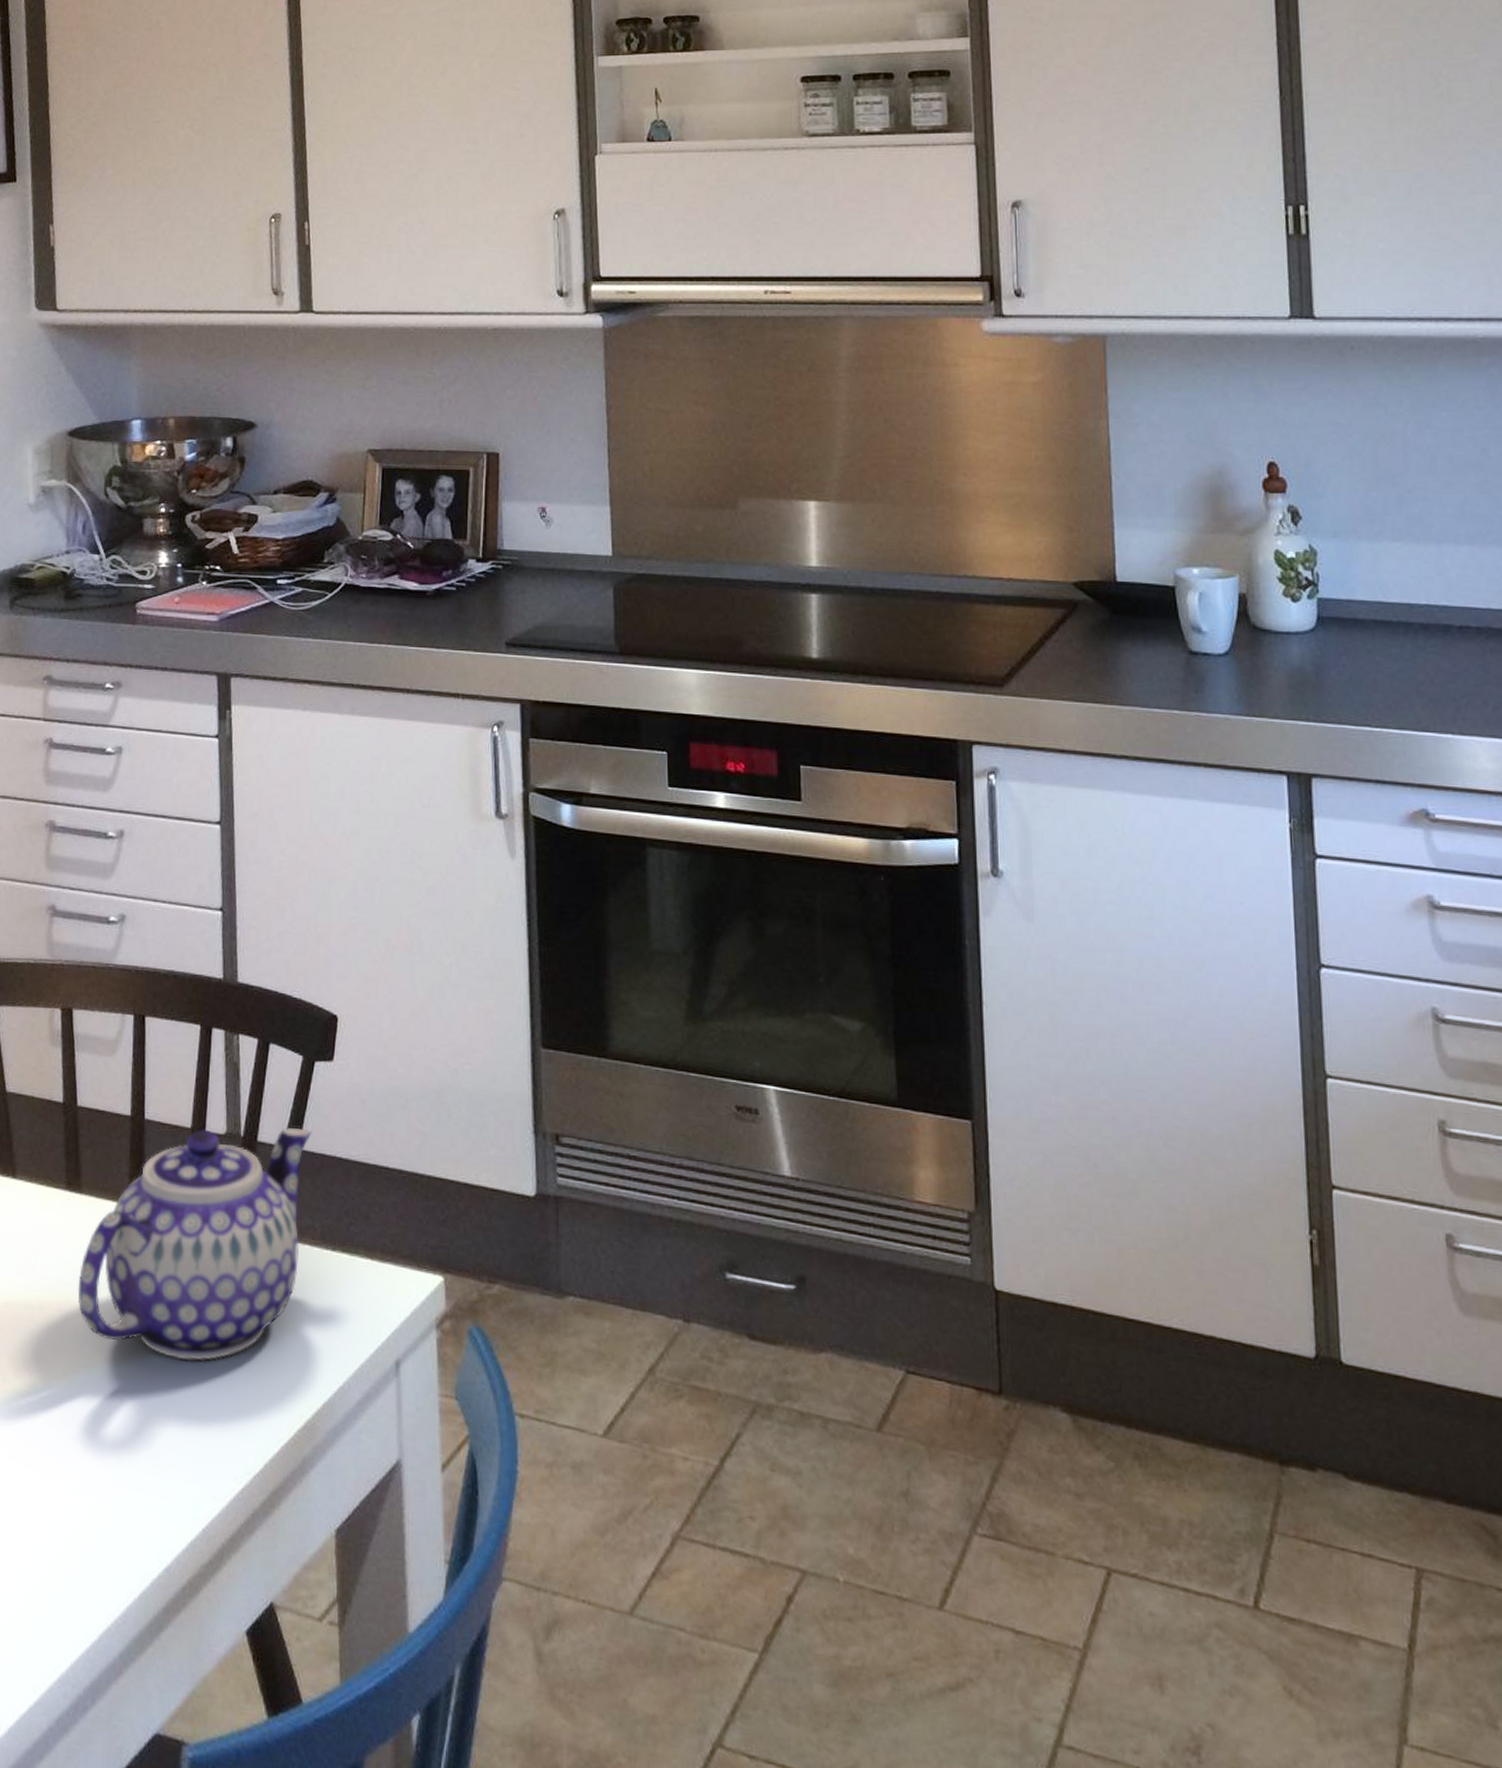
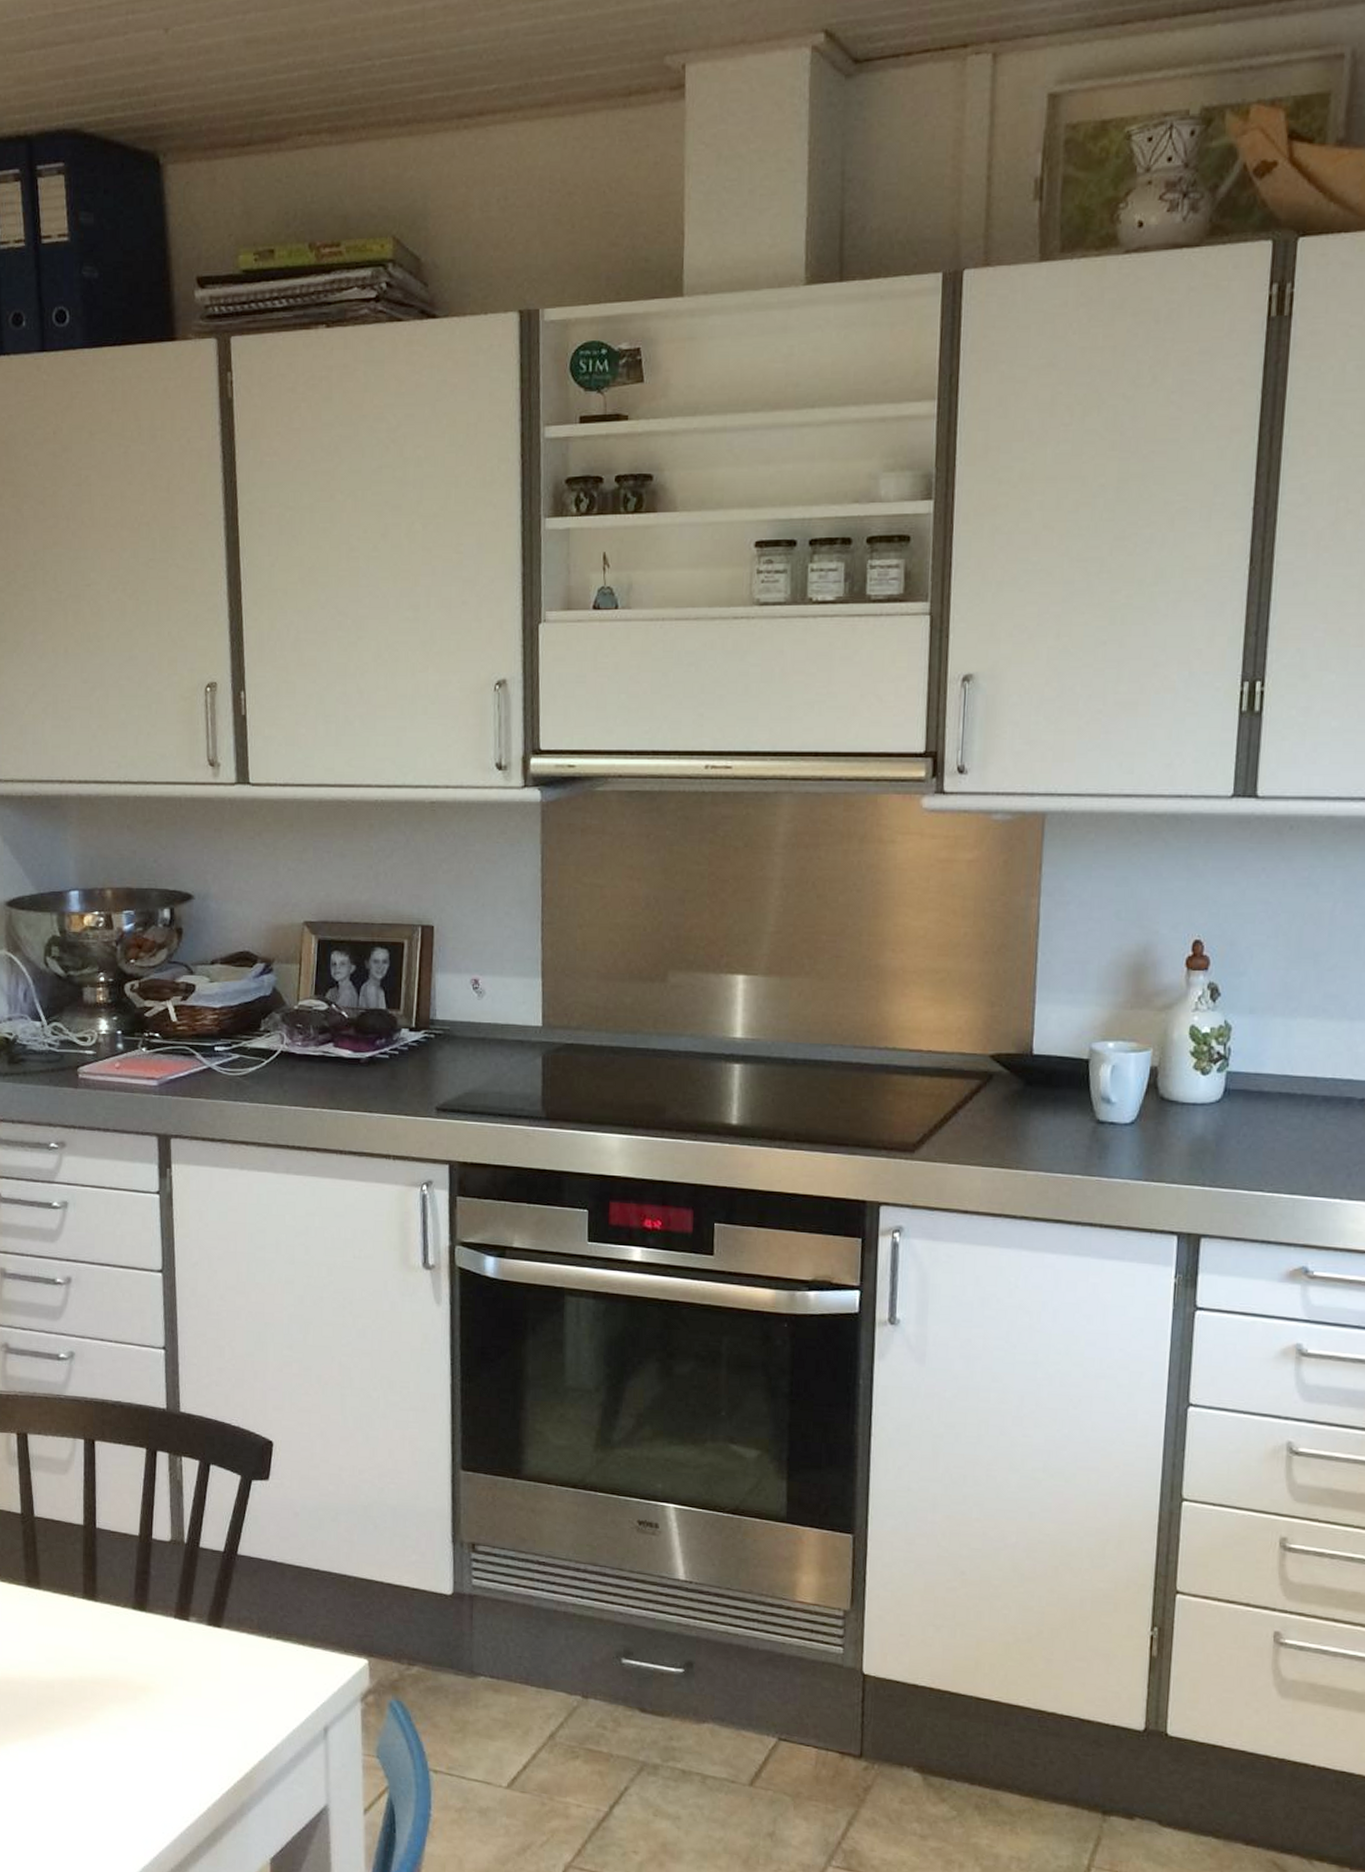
teapot: present [77,1128,312,1362] -> none [39,1536,250,1726]

